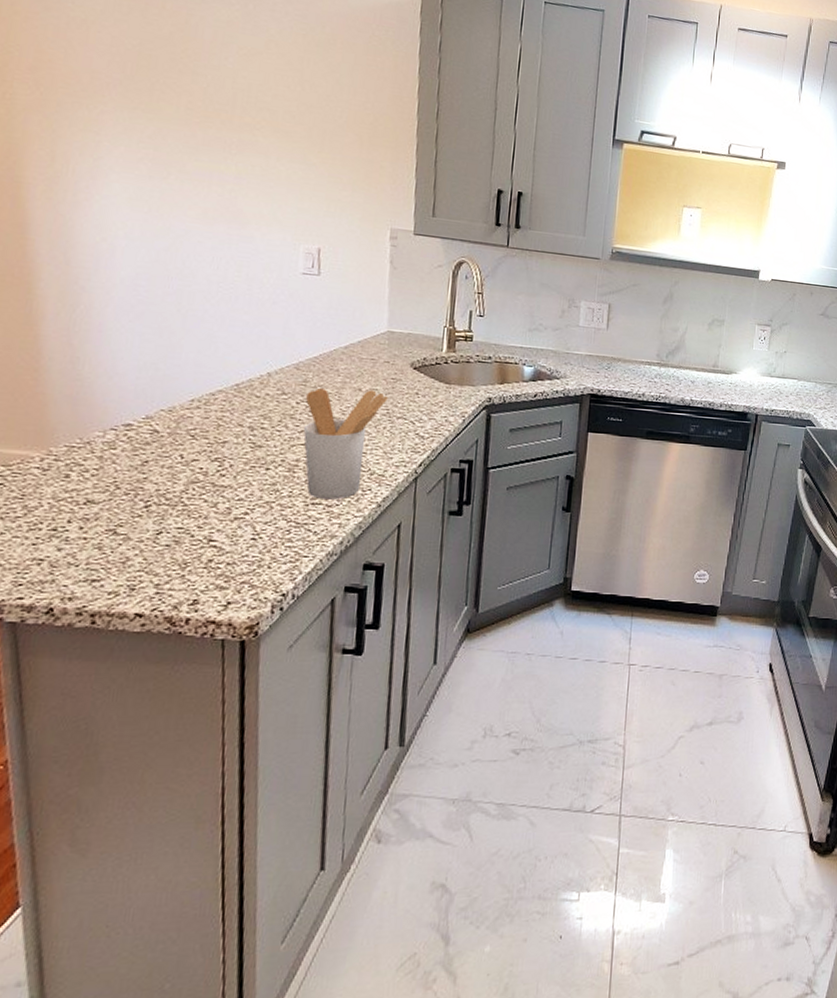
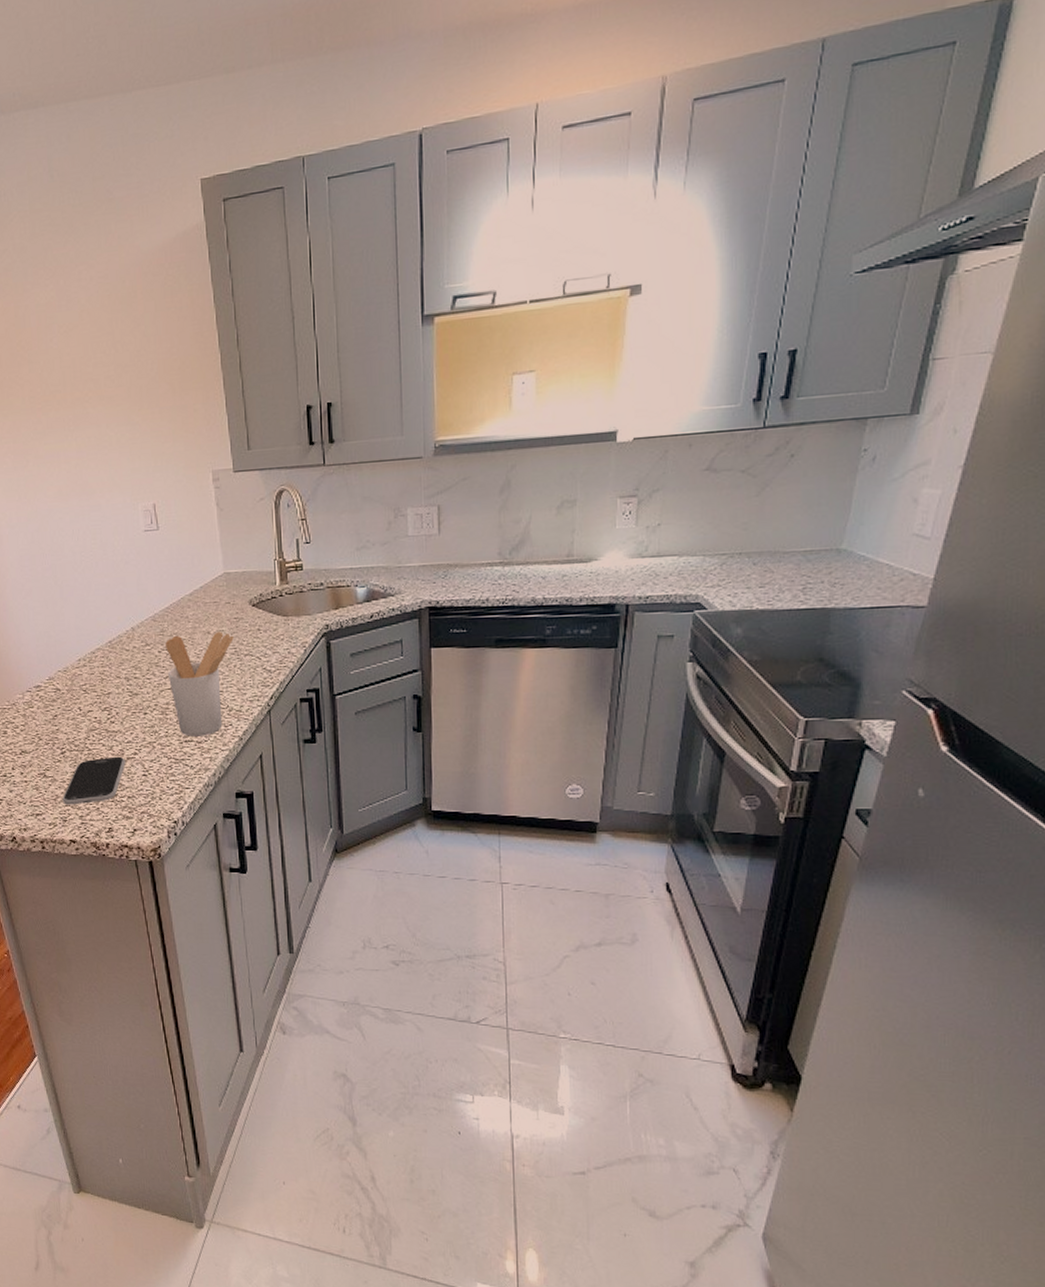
smartphone: none [134,515,232,571] -> present [62,756,126,805]

